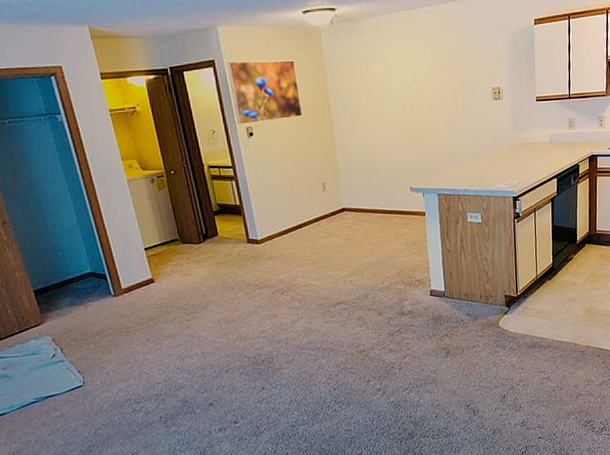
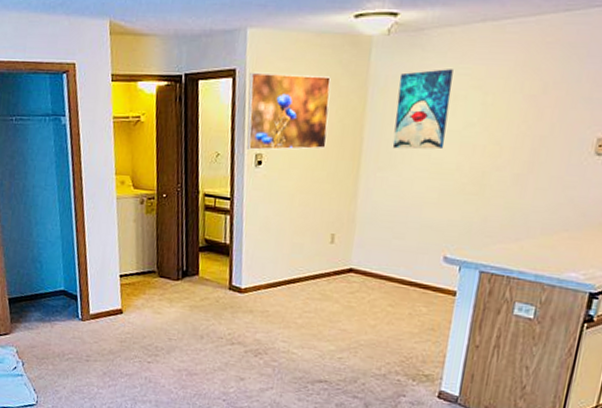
wall art: none [347,47,392,111] -> present [392,69,453,150]

